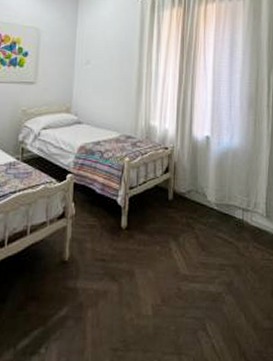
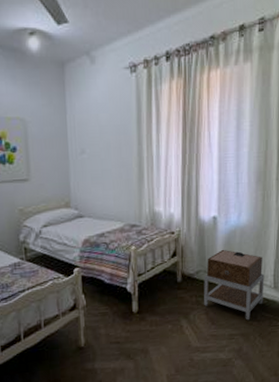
nightstand: none [195,170,256,250] -> present [204,249,265,320]

